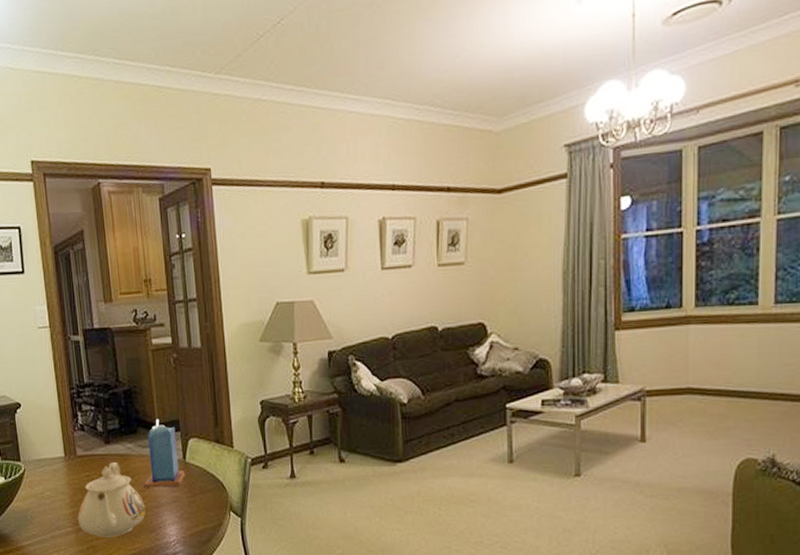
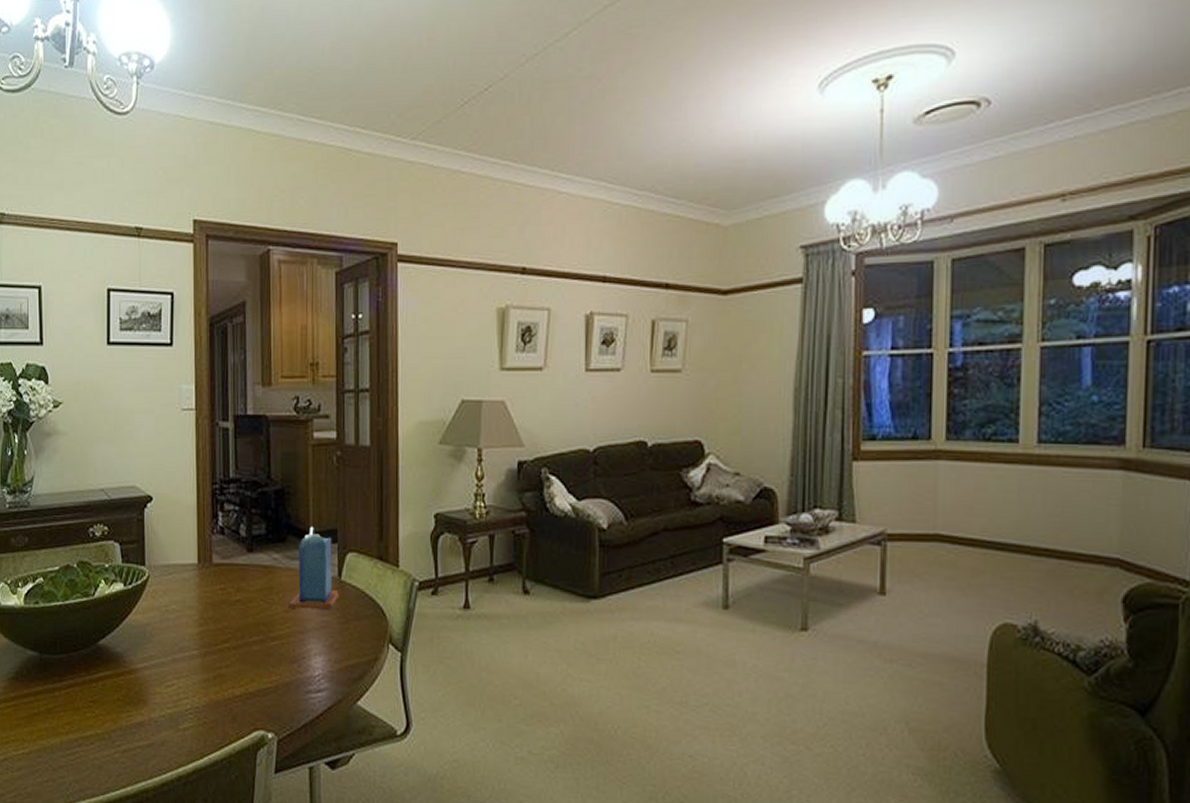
teapot: present [78,462,146,537] -> none [206,575,288,666]

